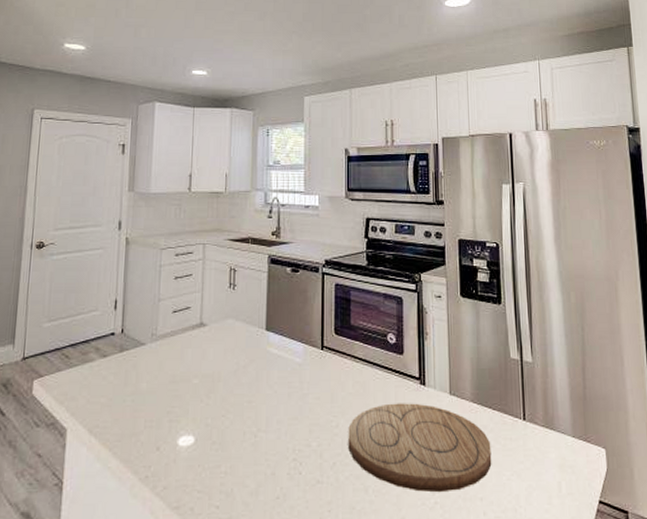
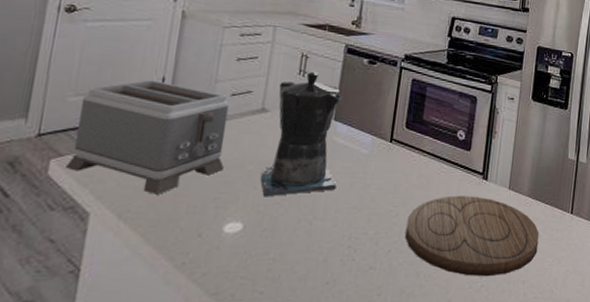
toaster: none [46,303,174,410] -> present [66,80,230,194]
coffee maker: none [205,285,276,410] -> present [260,72,343,197]

